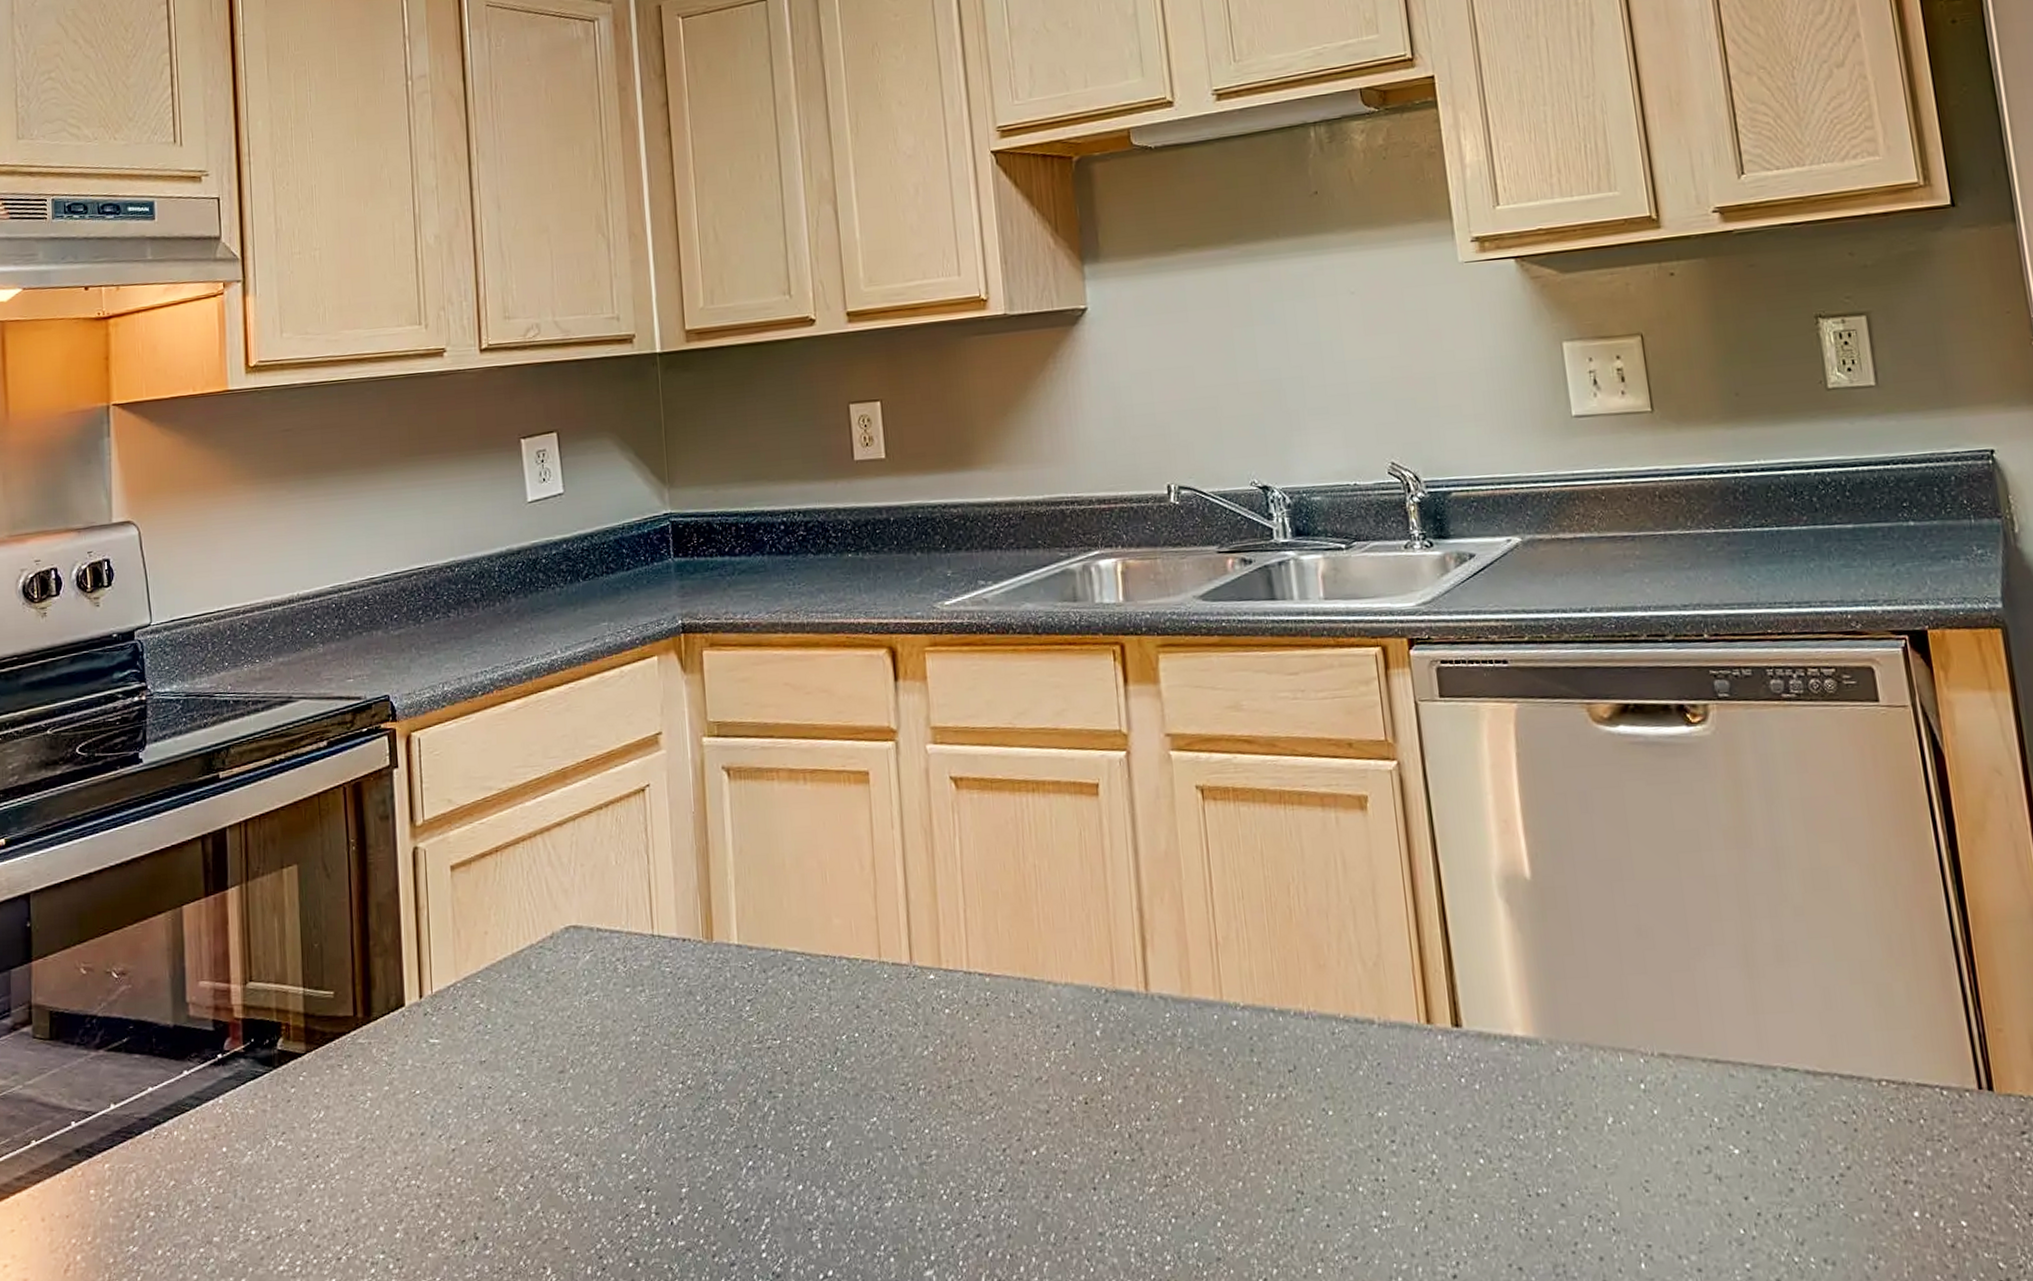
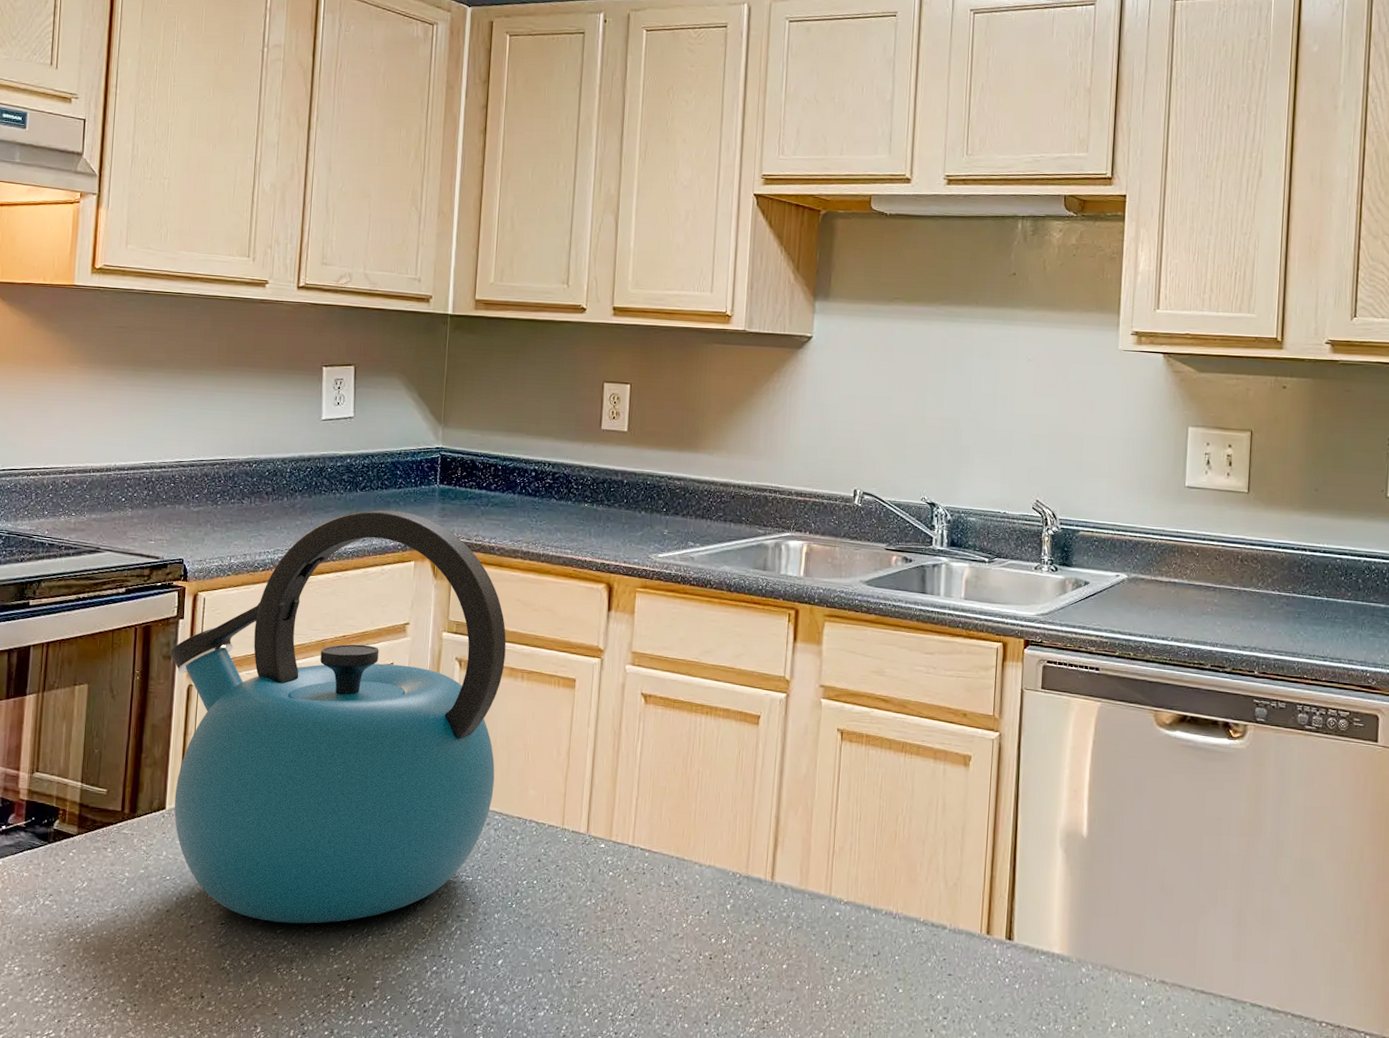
kettle: none [387,597,791,1131] -> present [170,510,507,924]

